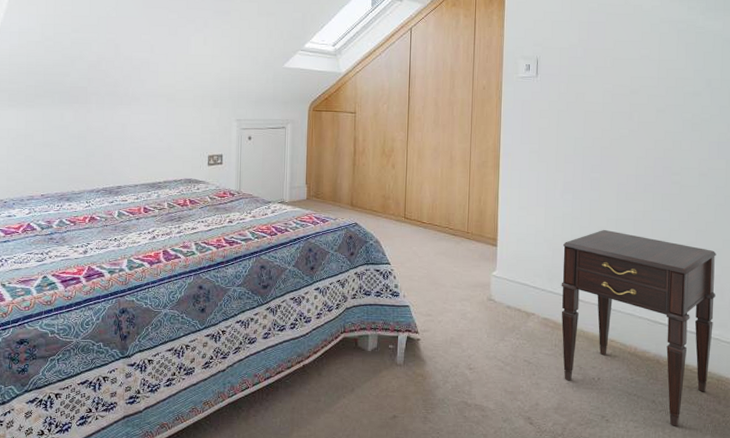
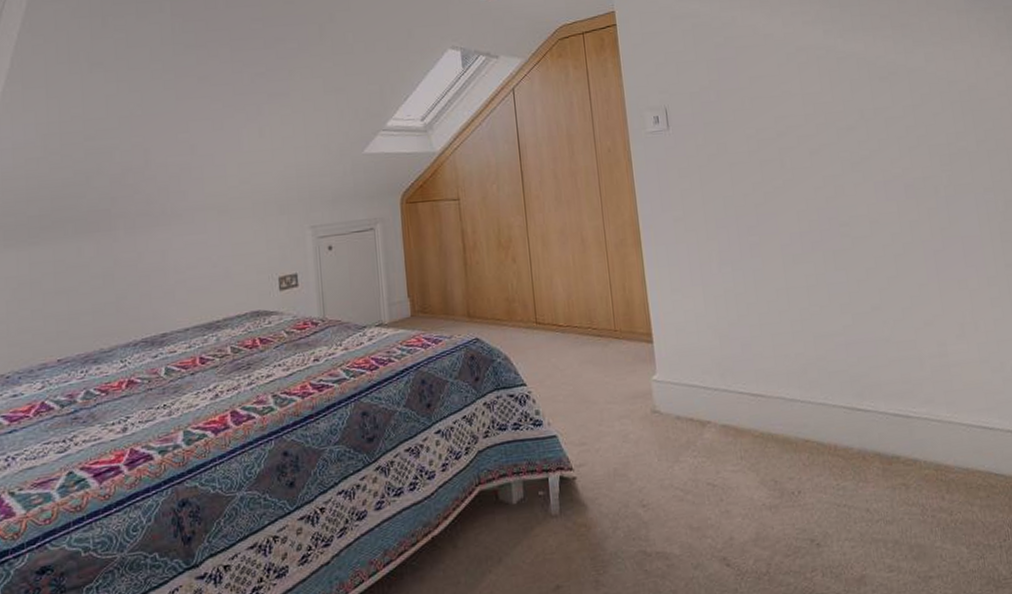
nightstand: present [561,230,716,426] -> none [729,303,925,538]

